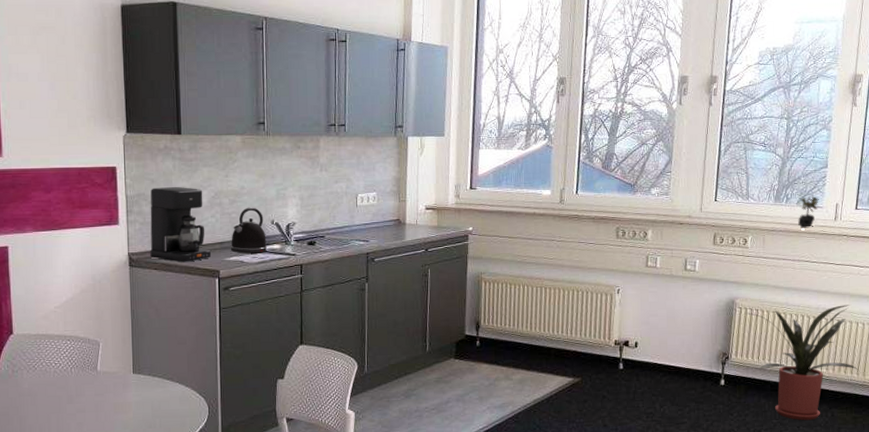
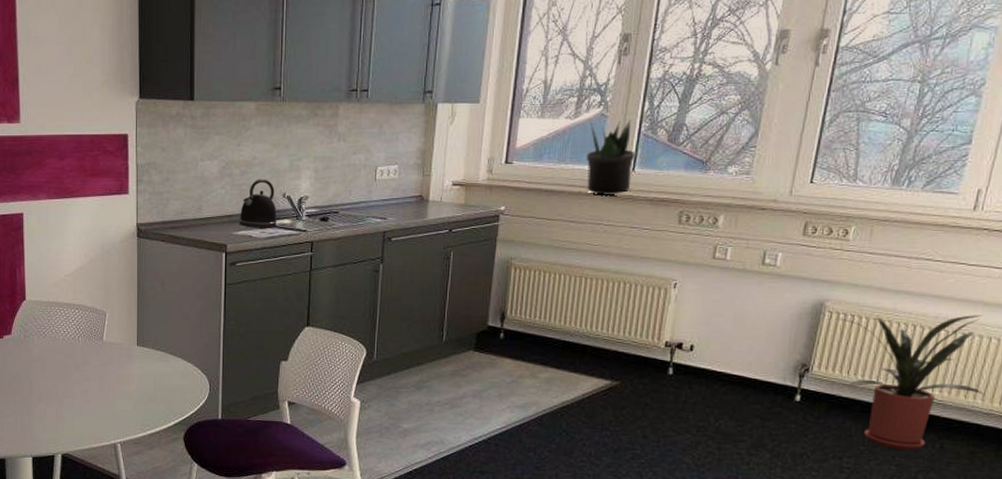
coffee maker: present [150,187,212,262] -> none [158,156,220,235]
planter: none [537,150,577,215] -> present [586,119,635,195]
succulent plant: present [797,195,819,228] -> none [921,177,954,219]

